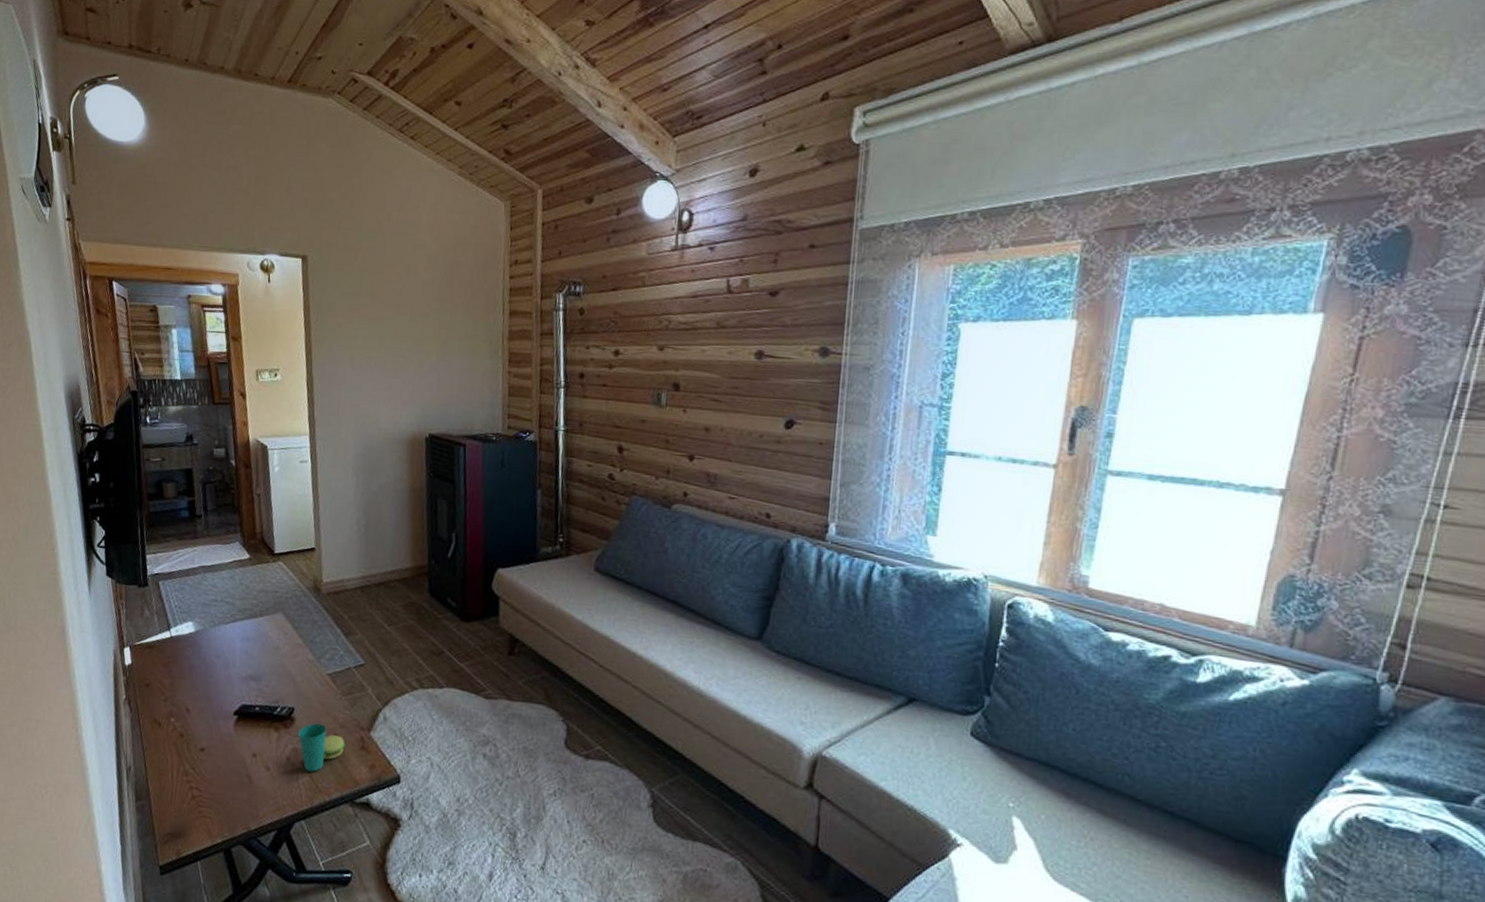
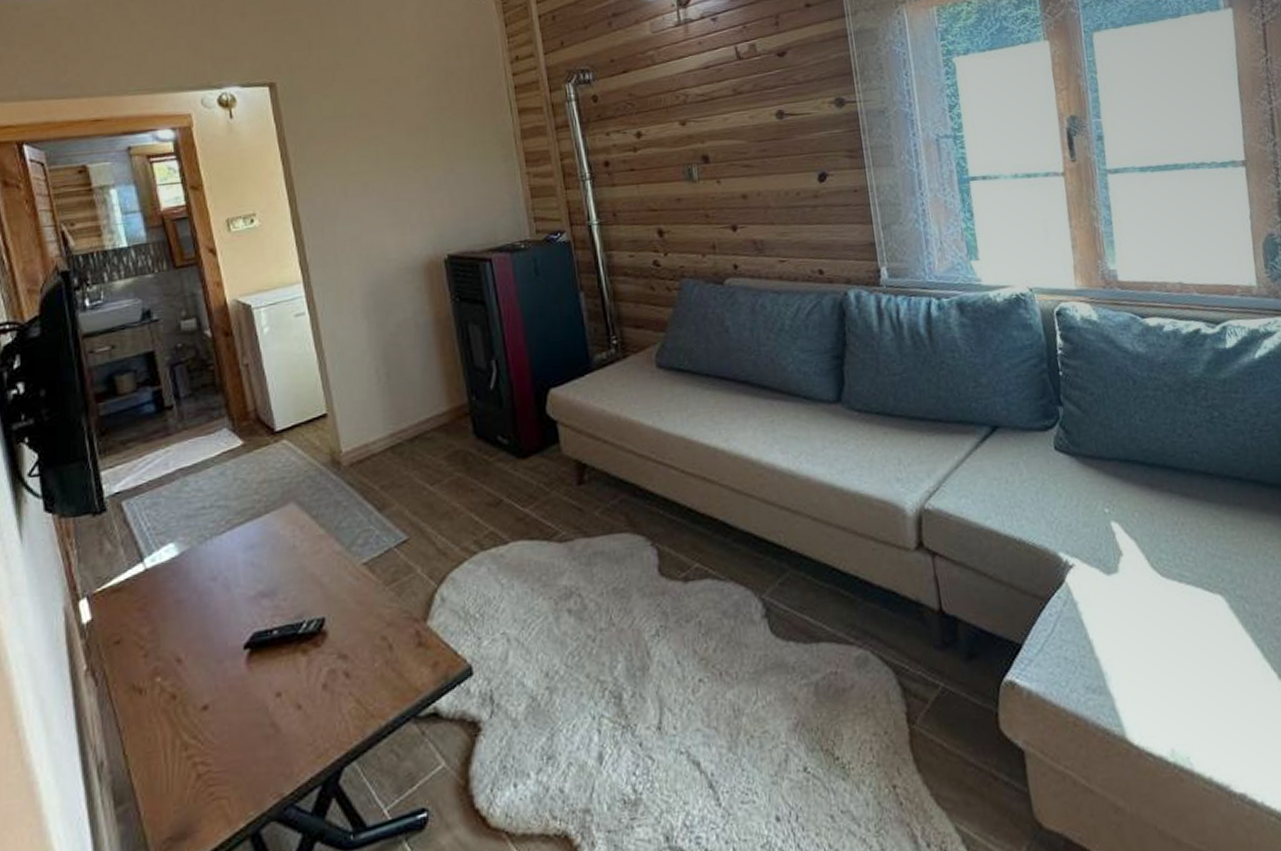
cup: present [298,723,346,772] -> none [334,628,397,695]

